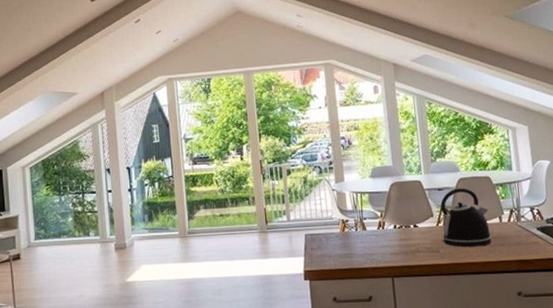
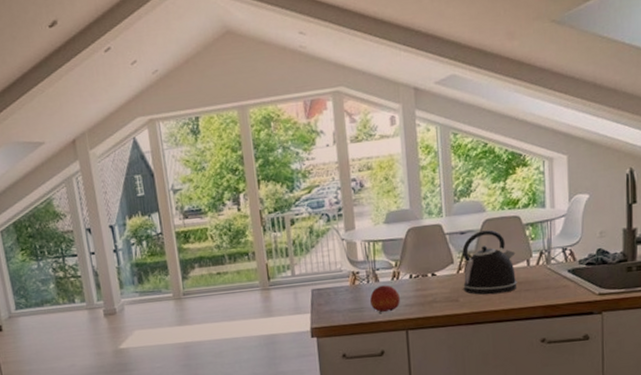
fruit: none [358,233,386,260] -> present [370,285,400,313]

